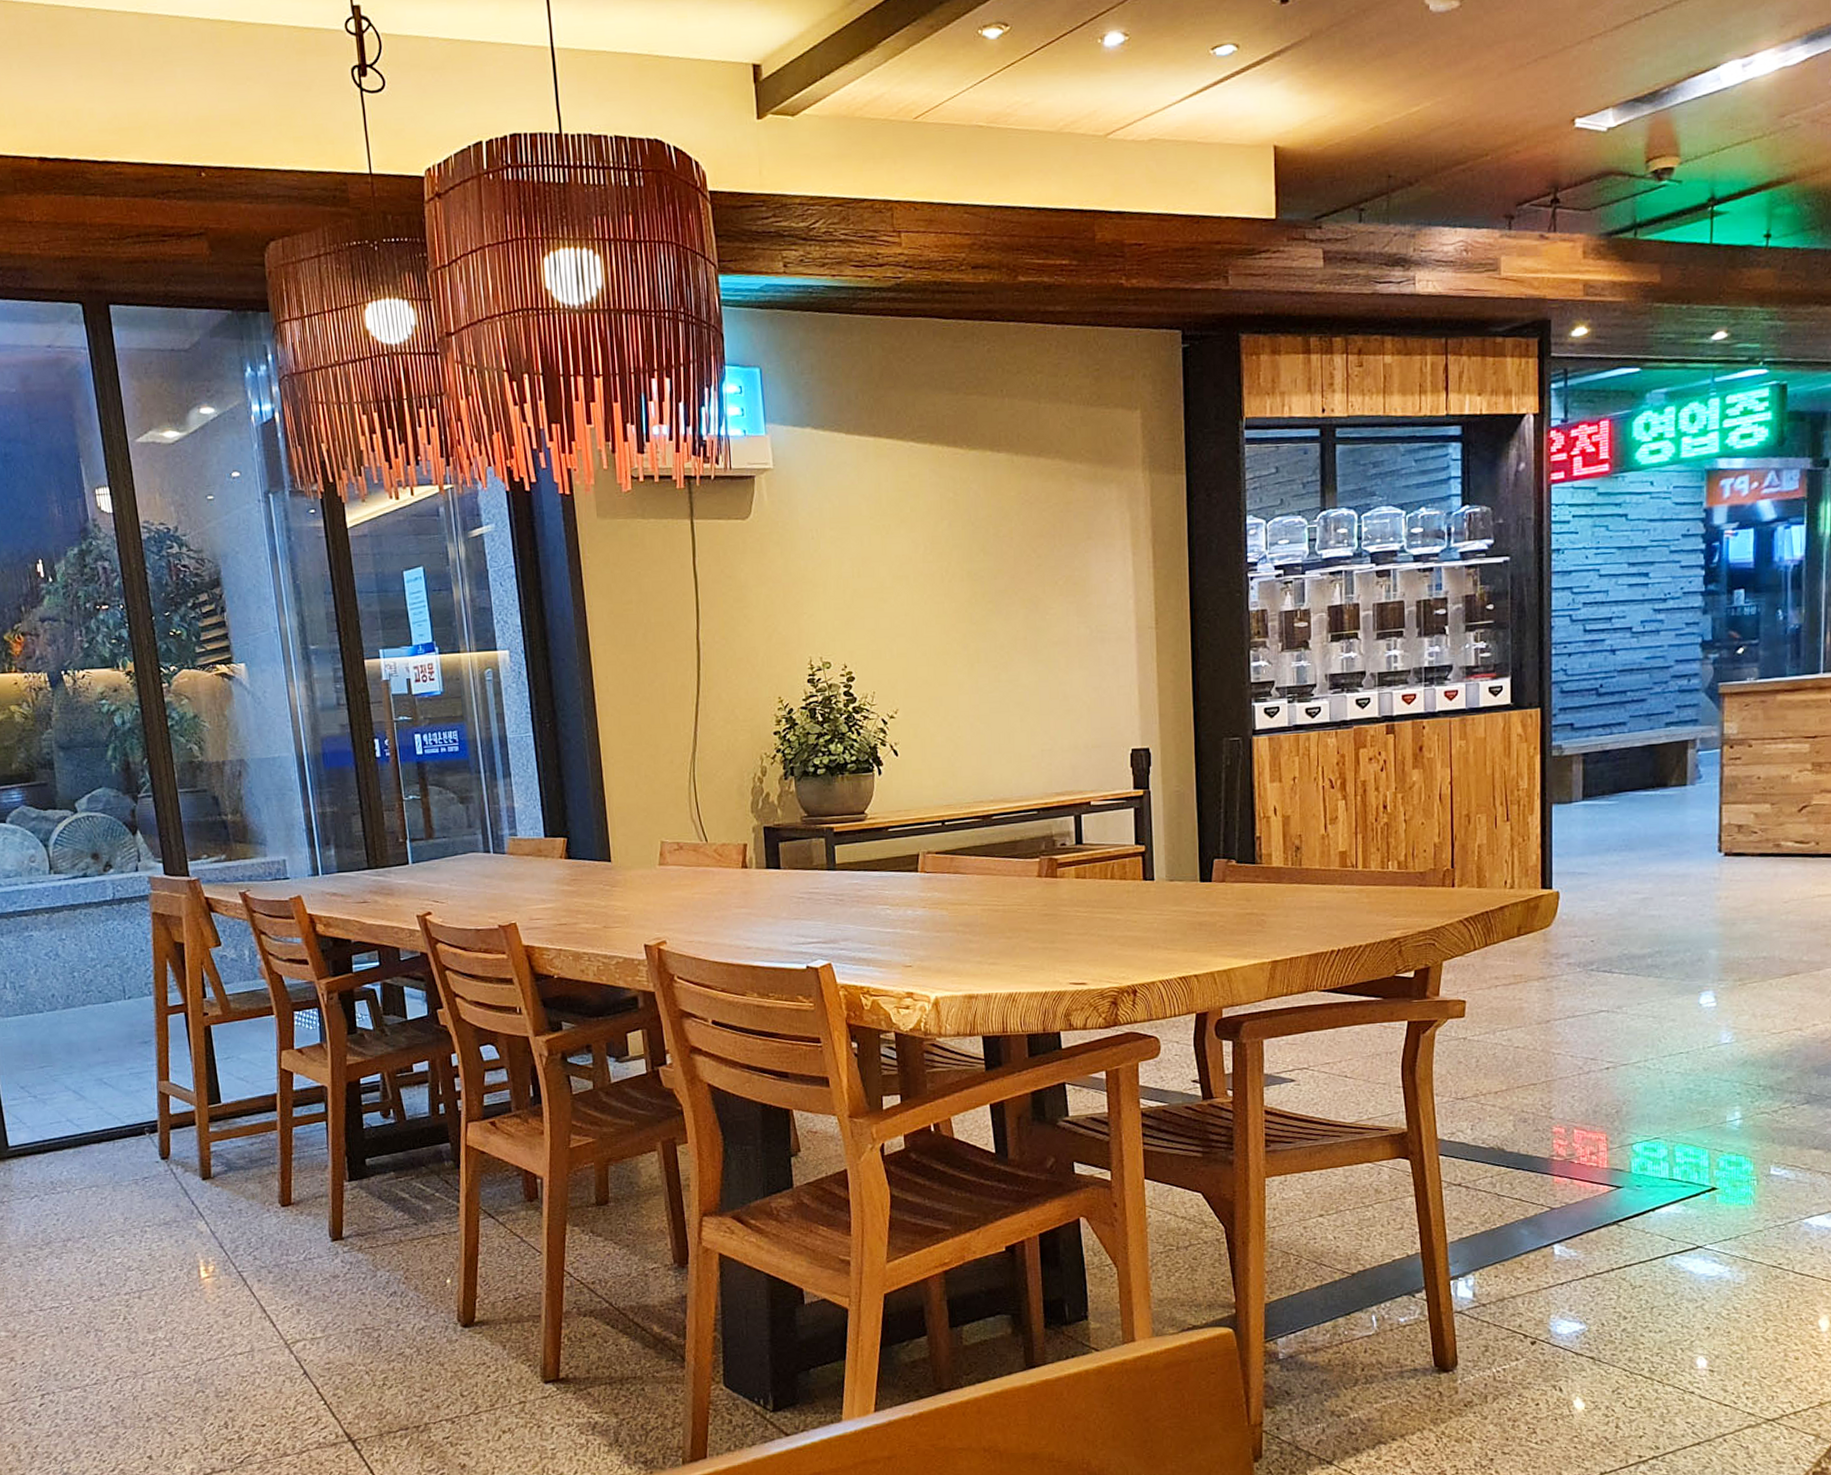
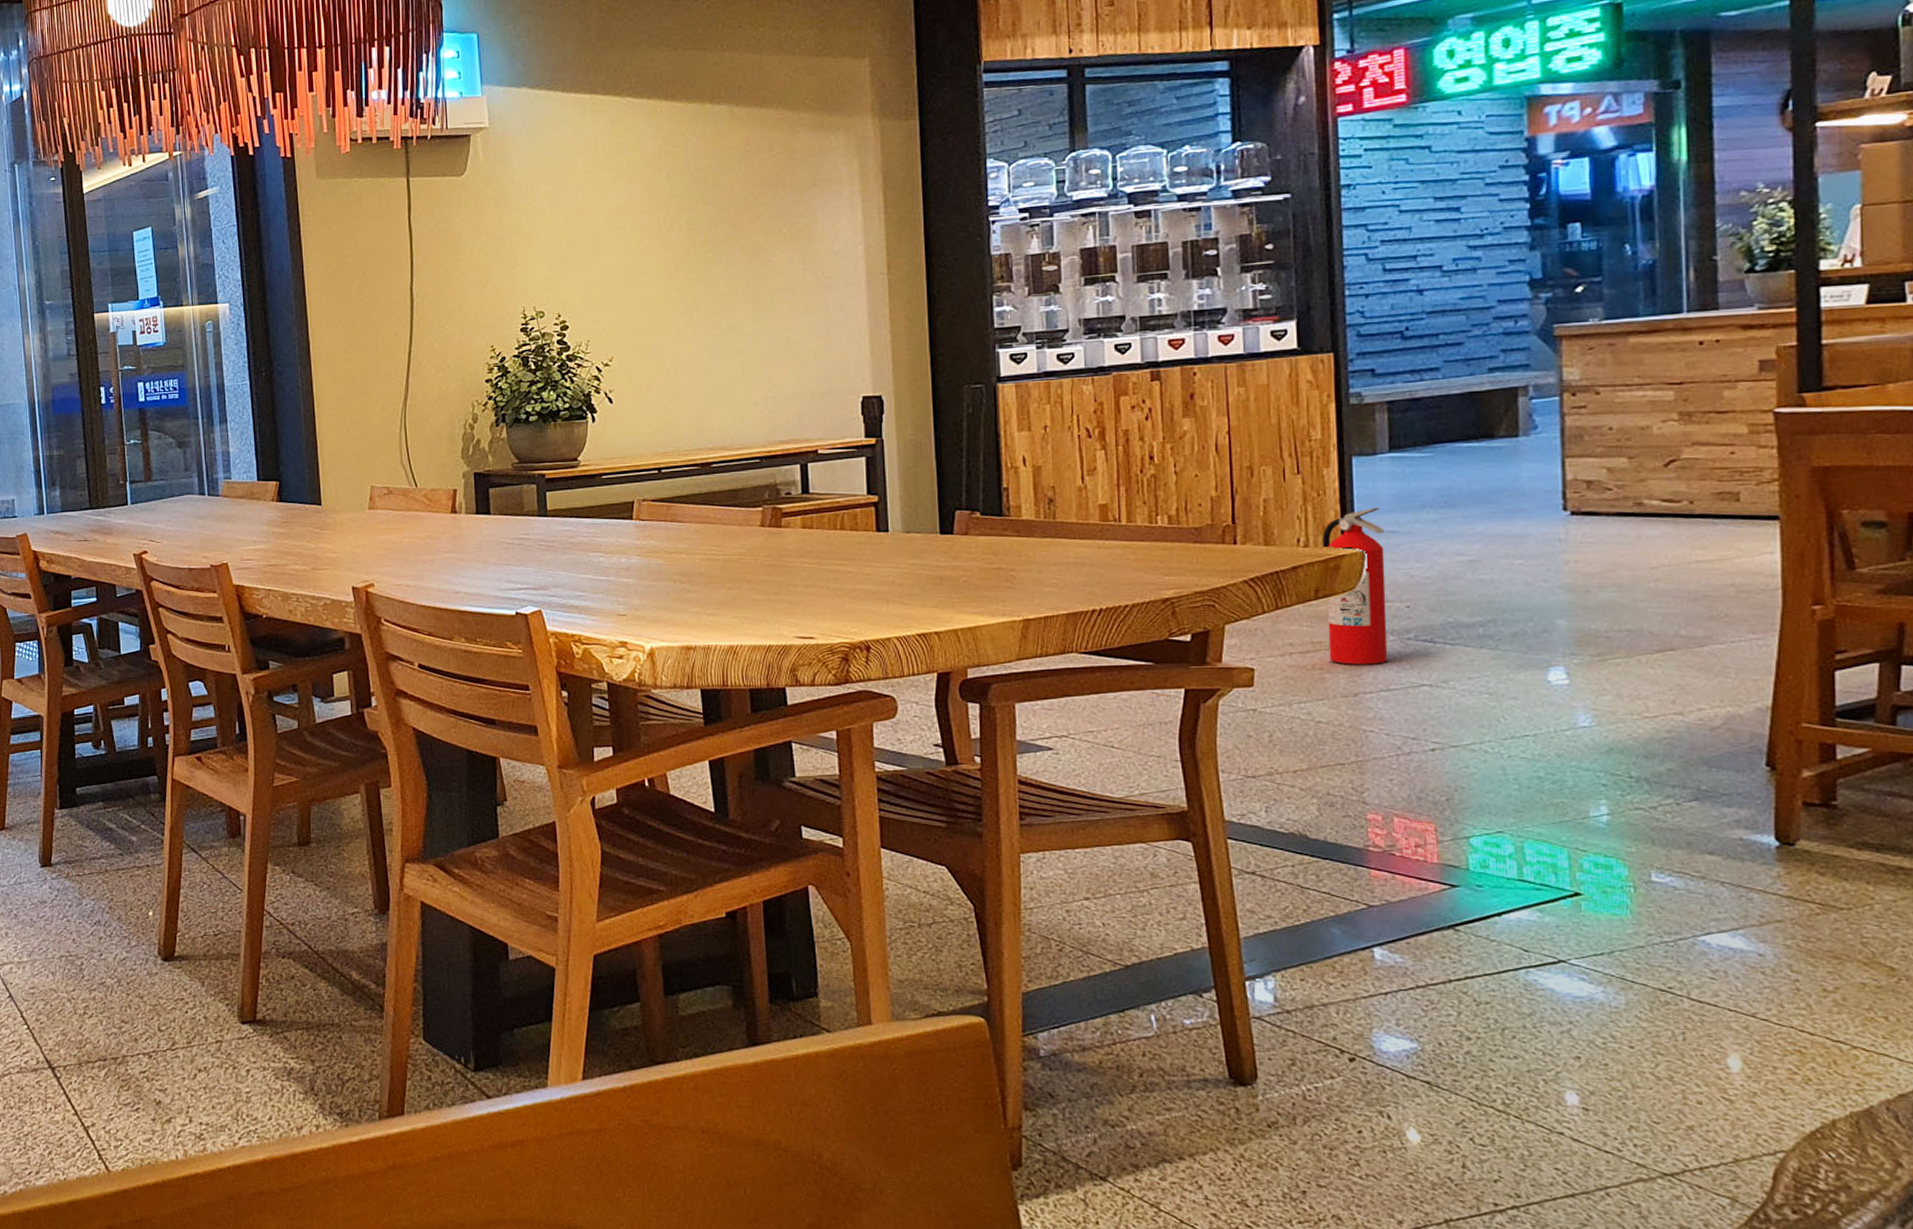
fire extinguisher: none [1525,850,1576,995] -> present [1321,506,1388,665]

